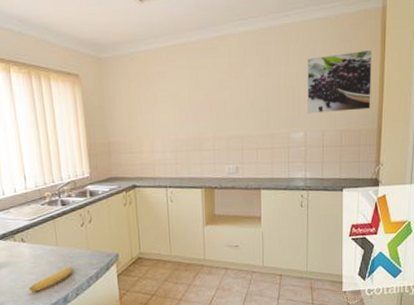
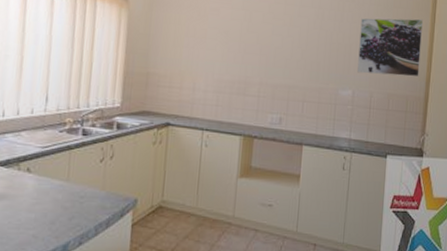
banana: present [29,266,74,292] -> none [23,207,82,235]

